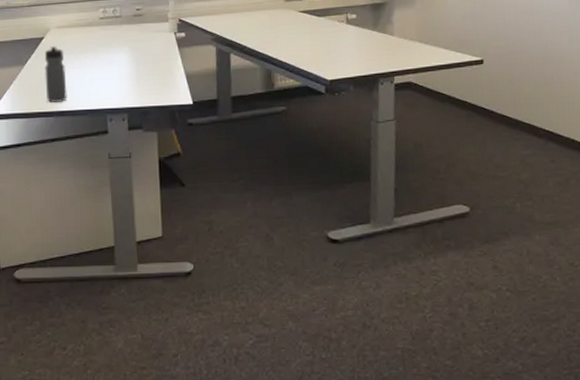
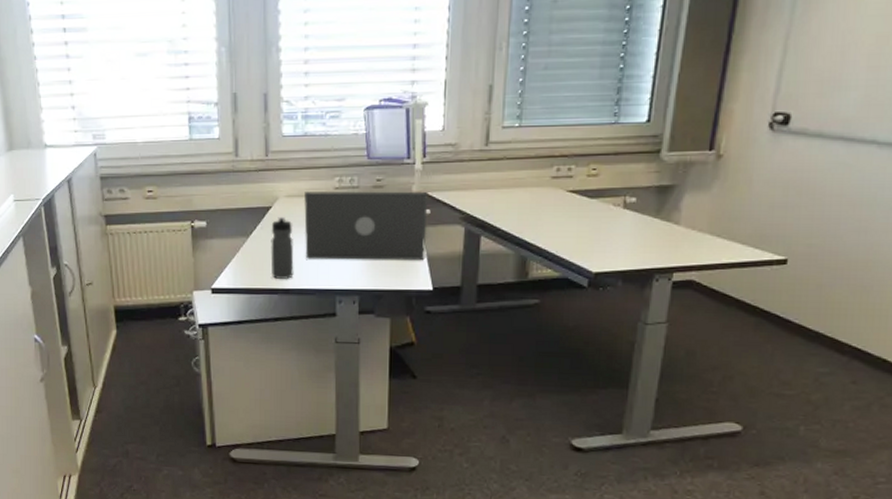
laptop: none [73,17,184,83] -> present [304,191,428,261]

